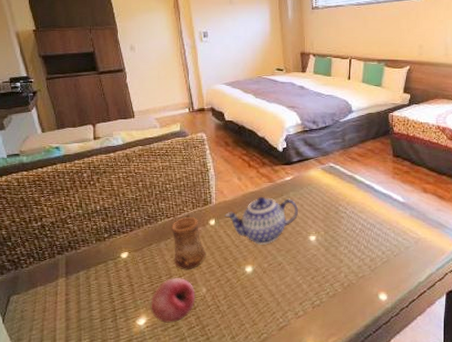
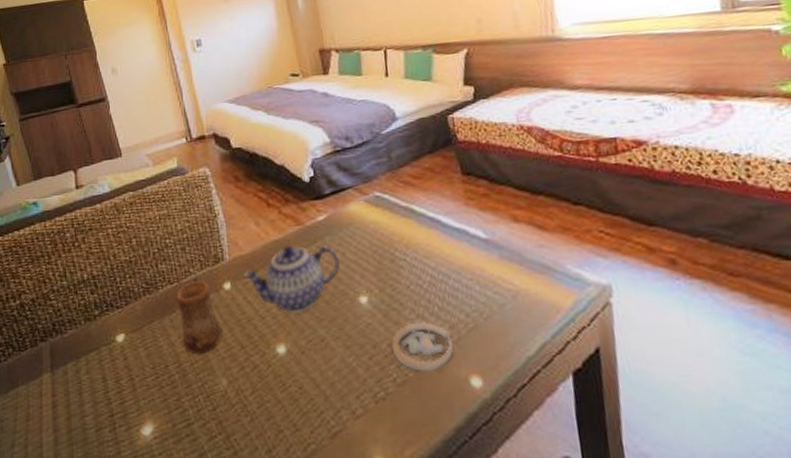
fruit: present [150,278,196,323] -> none [156,366,214,431]
coaster: none [328,255,371,289] -> present [390,321,455,372]

